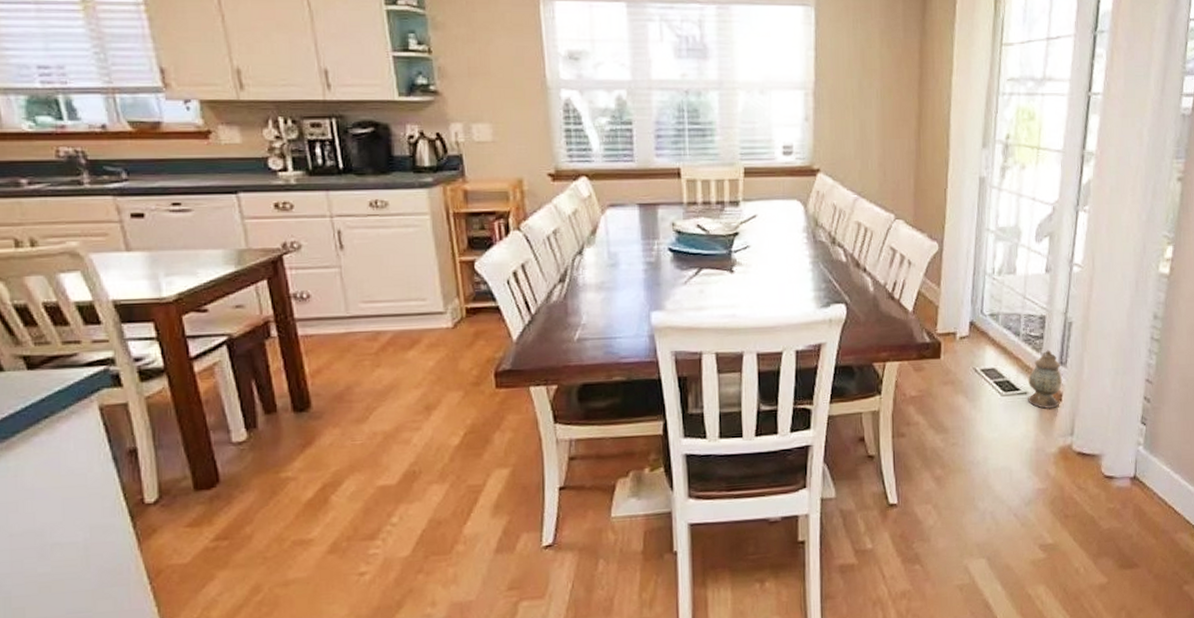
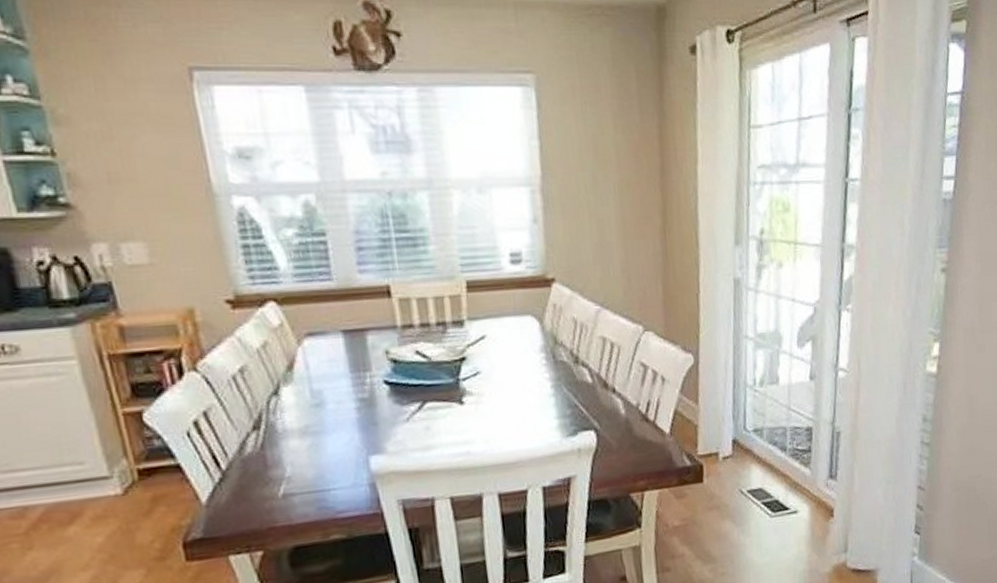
lantern: present [1028,350,1063,409] -> none [797,463,834,527]

